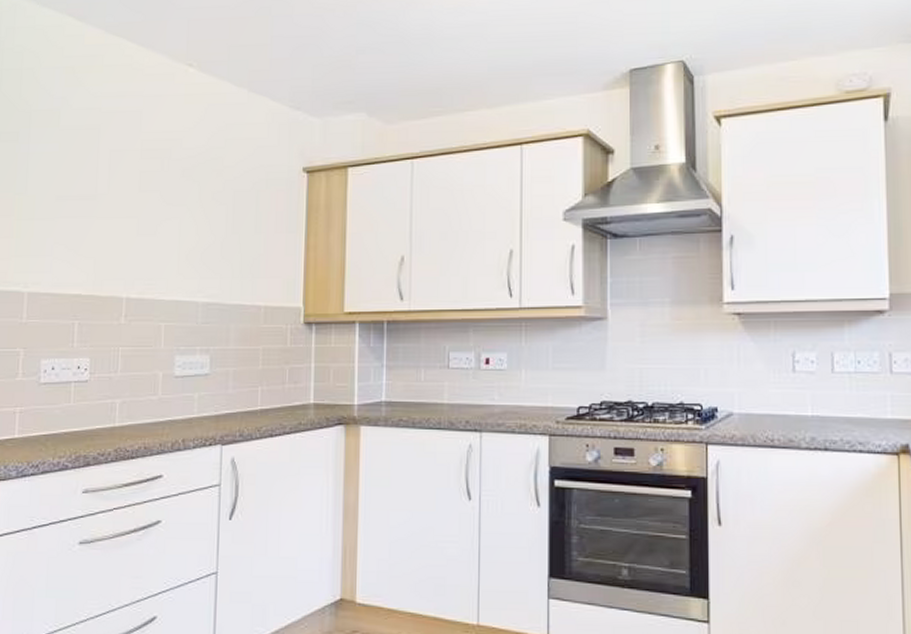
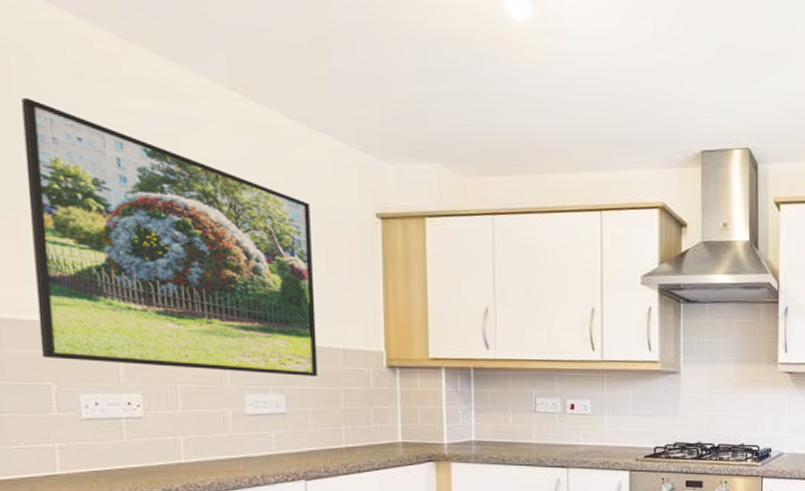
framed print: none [16,94,245,336] -> present [21,98,318,376]

